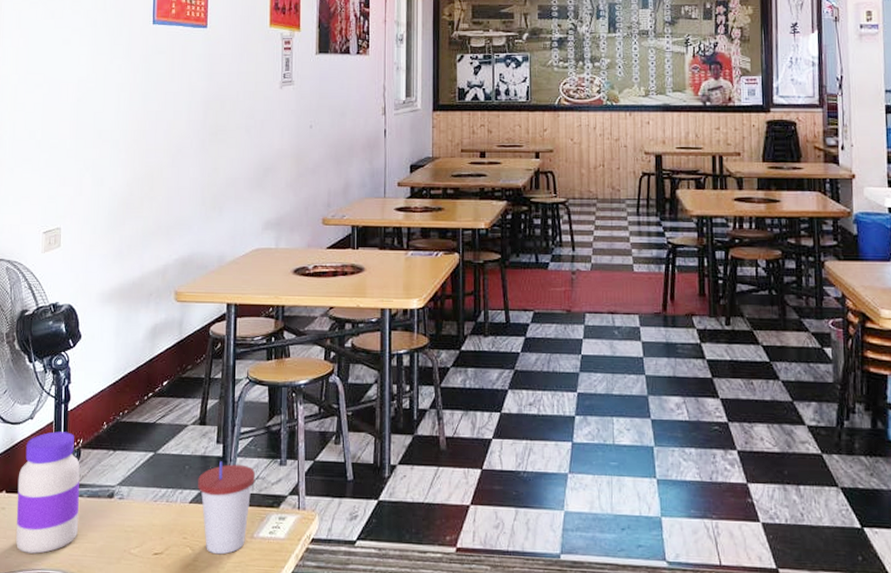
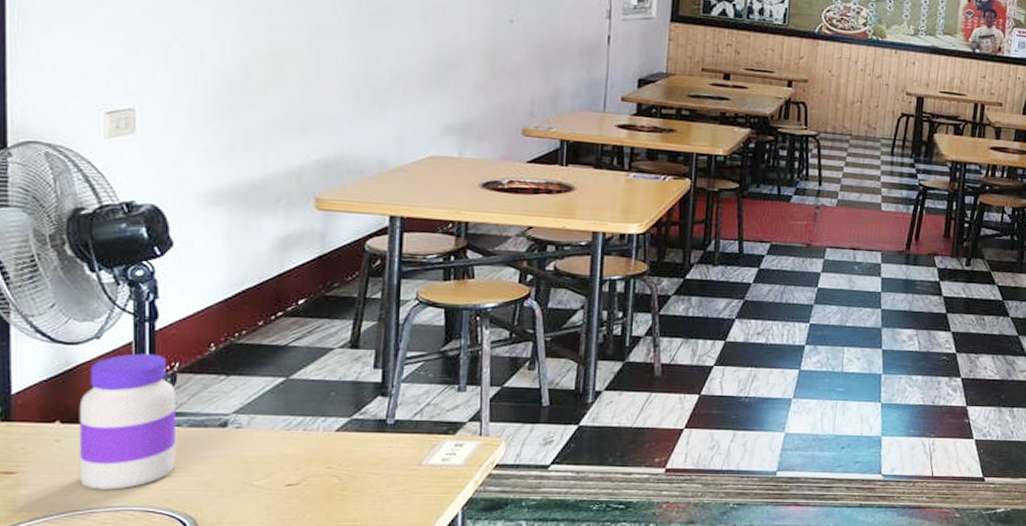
cup: present [198,461,255,555] -> none [347,387,425,483]

